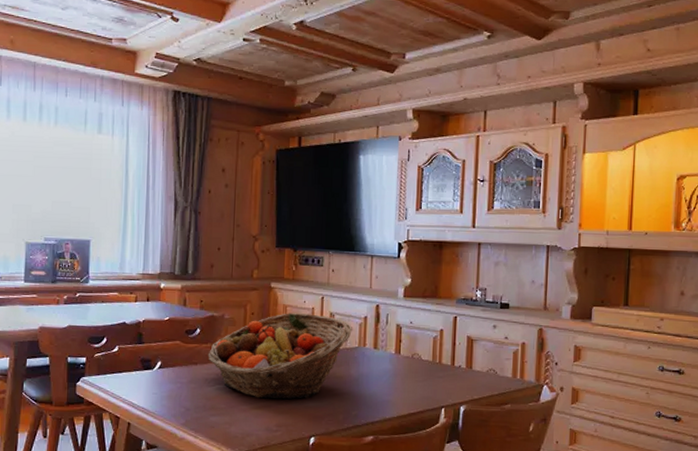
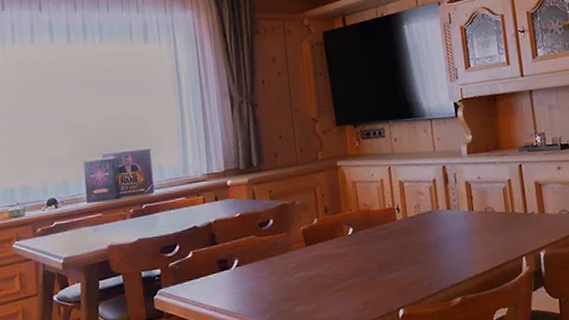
fruit basket: present [207,313,352,400] -> none [284,185,423,280]

